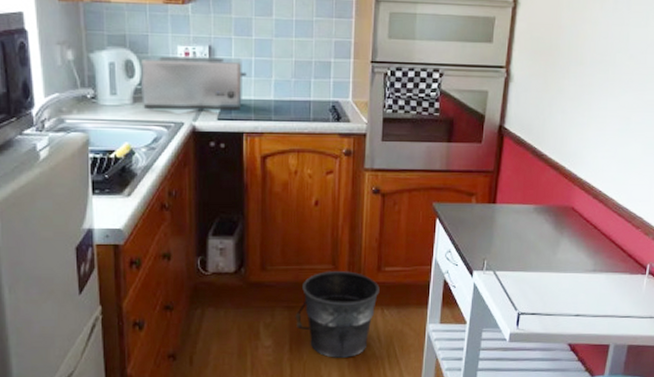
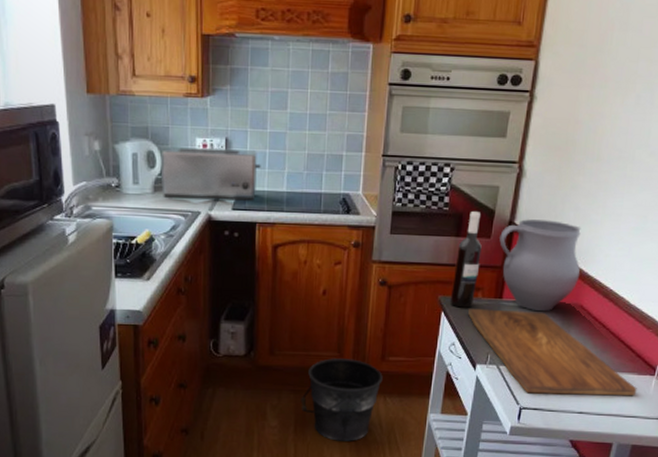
wine bottle: none [444,117,473,214] -> present [450,212,482,308]
cutting board: none [462,214,630,298] -> present [467,308,637,396]
ceramic jug: none [490,123,570,214] -> present [499,219,581,311]

